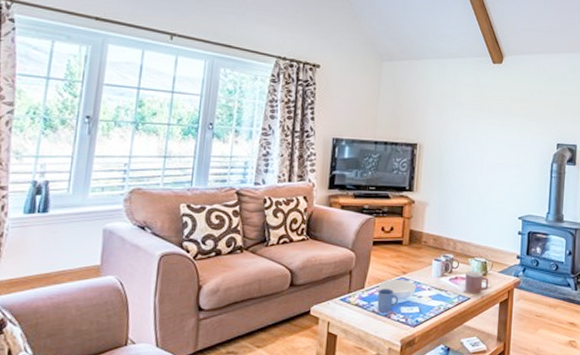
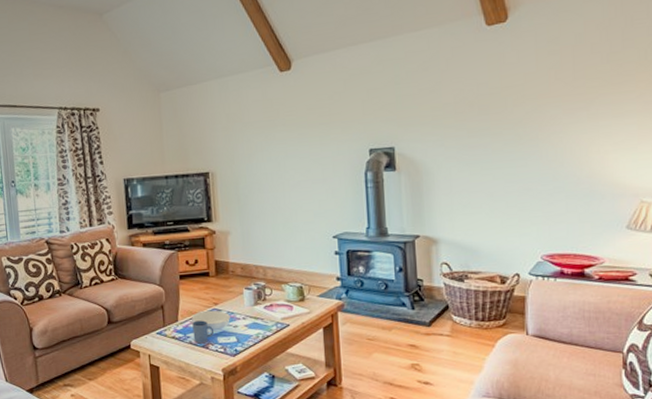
mug: present [465,271,489,296] -> none [281,297,309,322]

